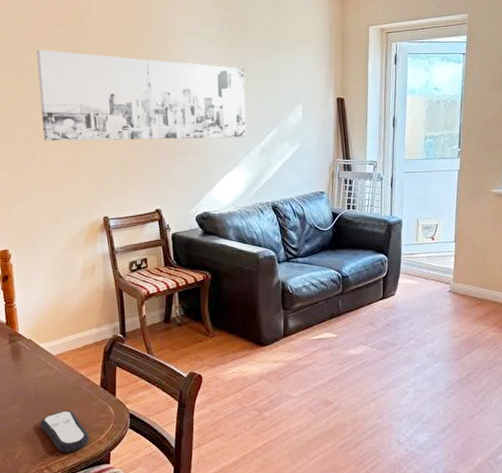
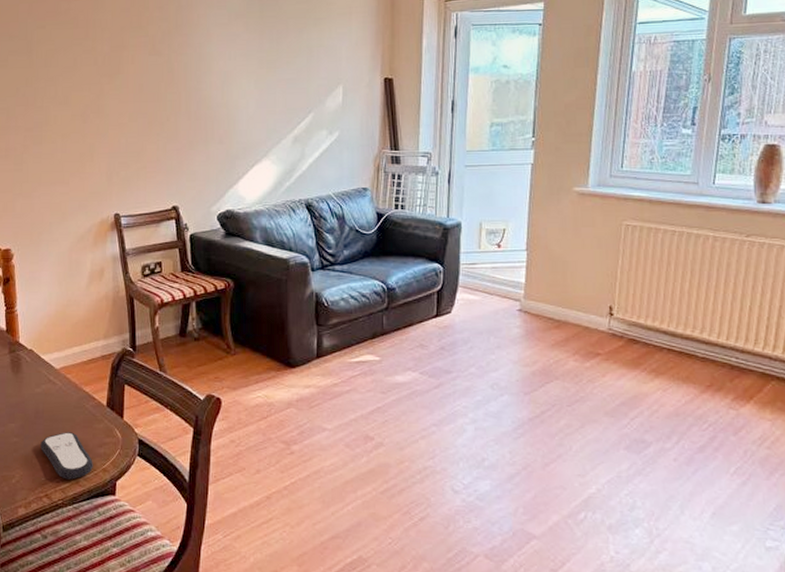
wall art: present [36,49,246,142] -> none [45,27,276,129]

